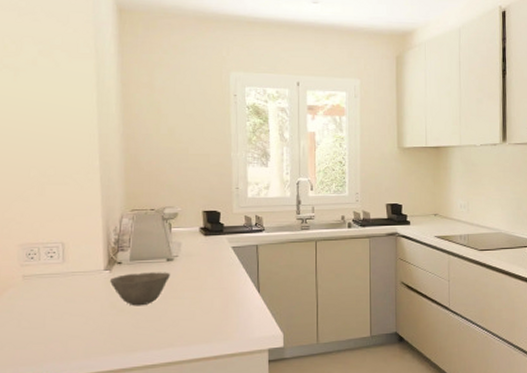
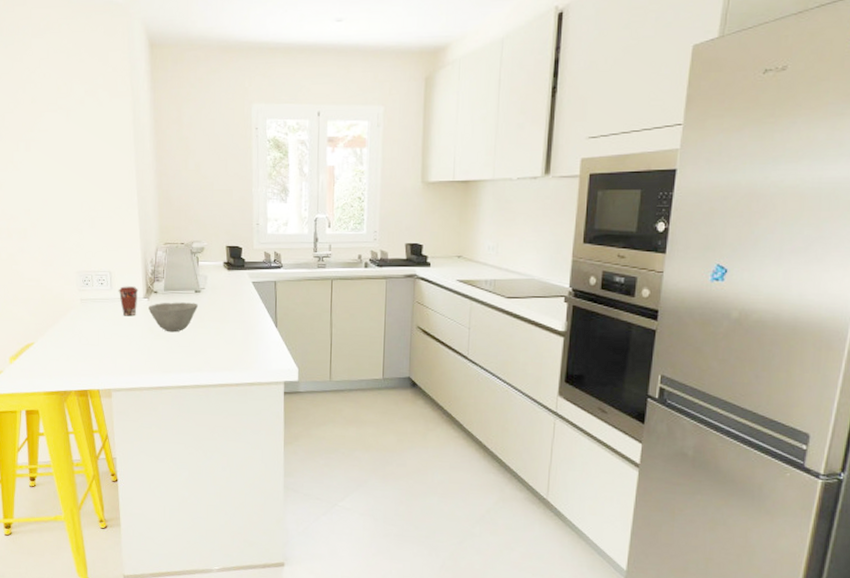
coffee cup: none [72,258,98,292] -> present [118,286,139,316]

